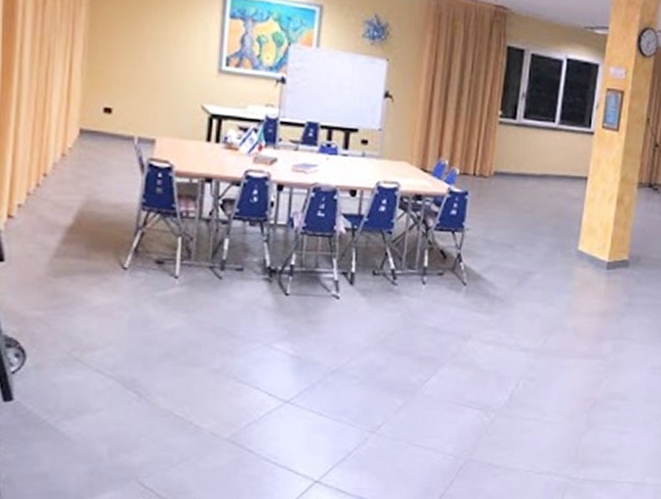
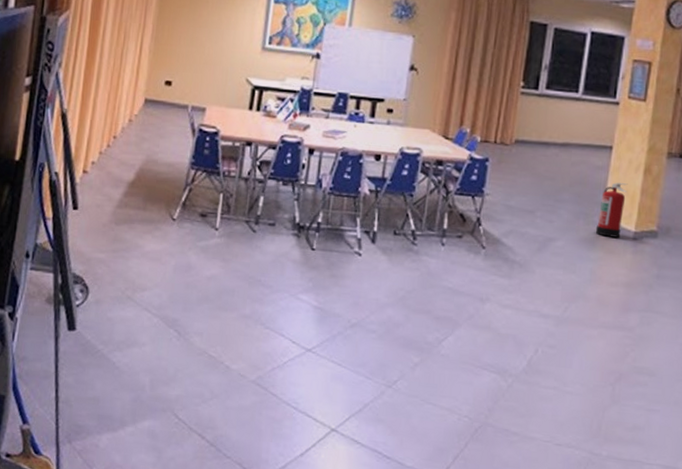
fire extinguisher: none [572,214,602,268] -> present [595,183,628,238]

